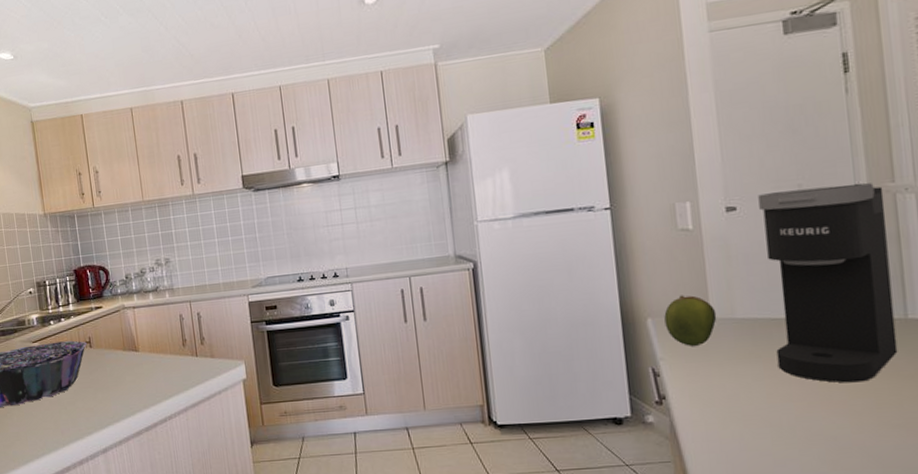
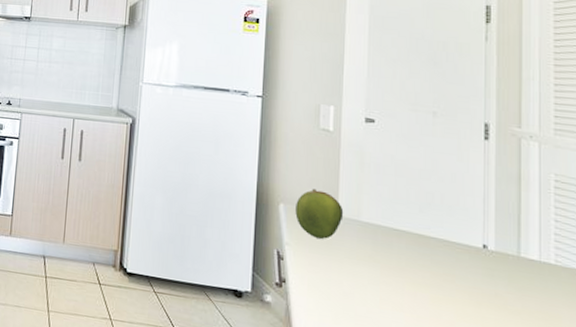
coffee maker: present [758,183,898,383] -> none [394,113,510,308]

